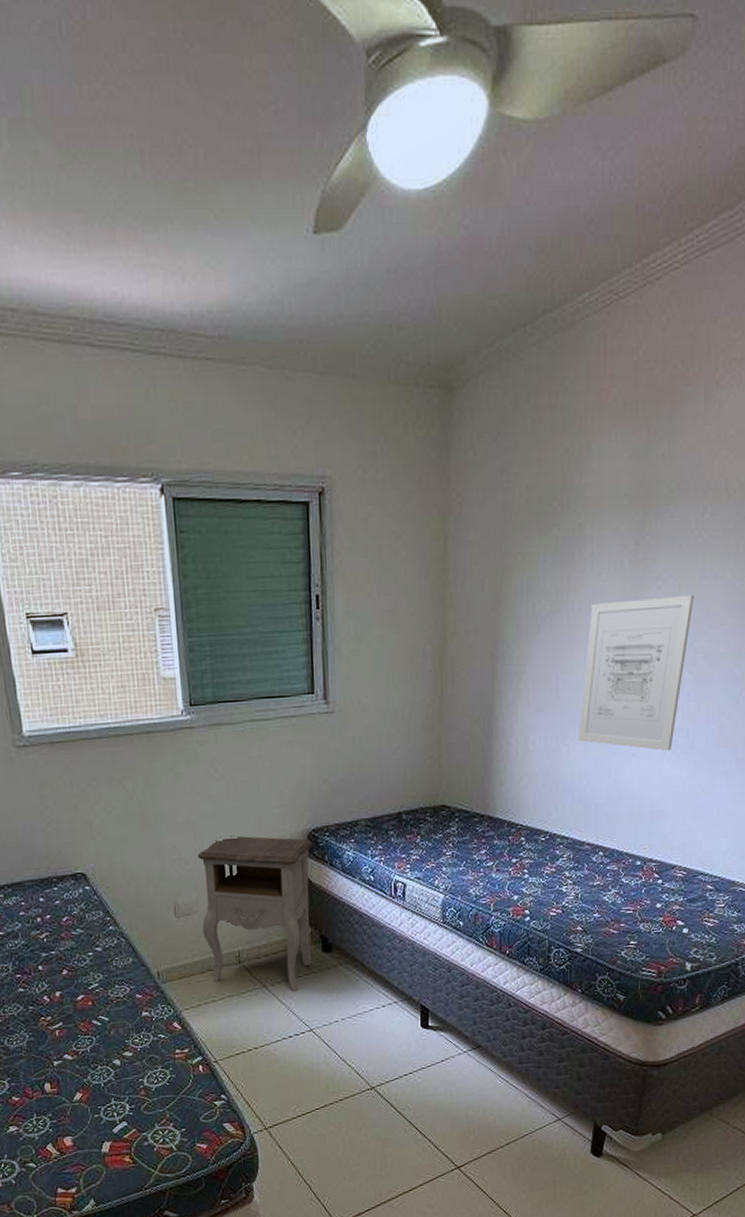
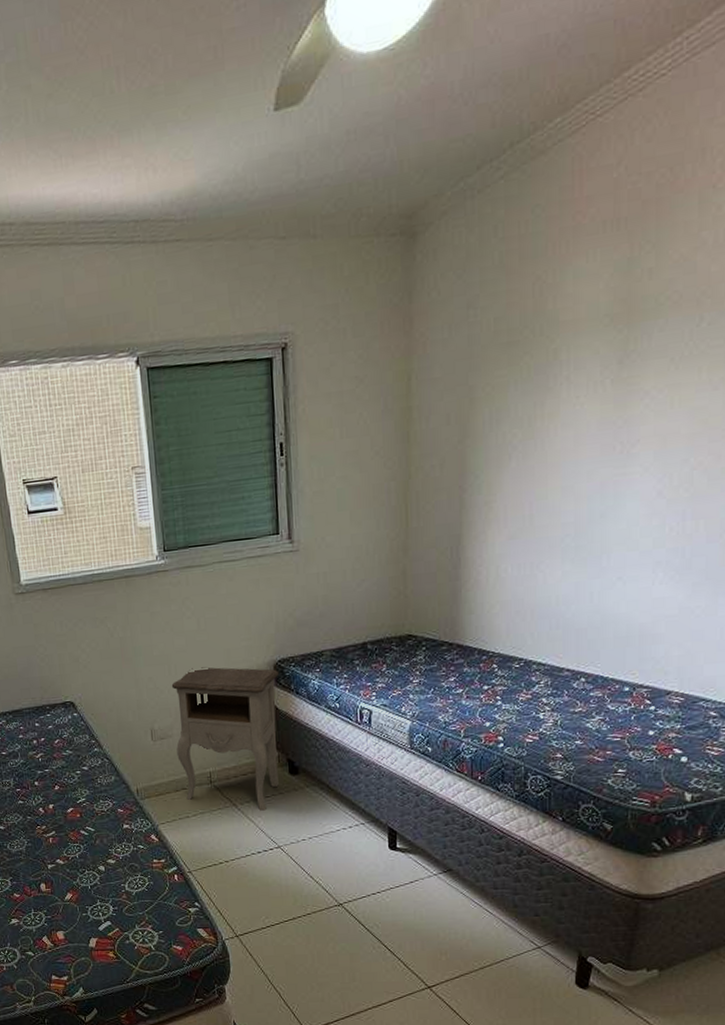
wall art: present [578,595,694,752] -> none [555,409,689,573]

